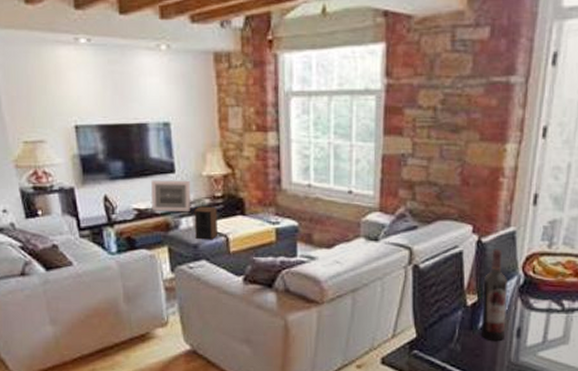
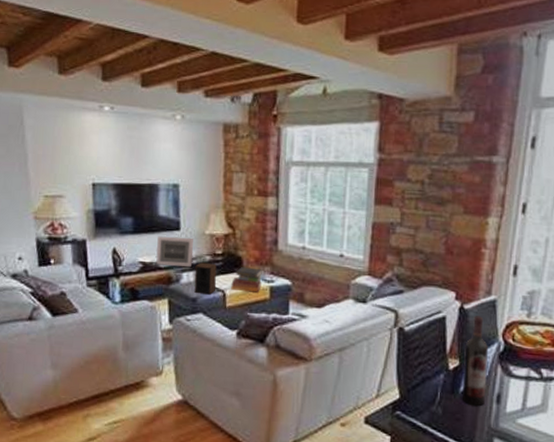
books: none [234,209,266,235] -> present [231,267,262,293]

